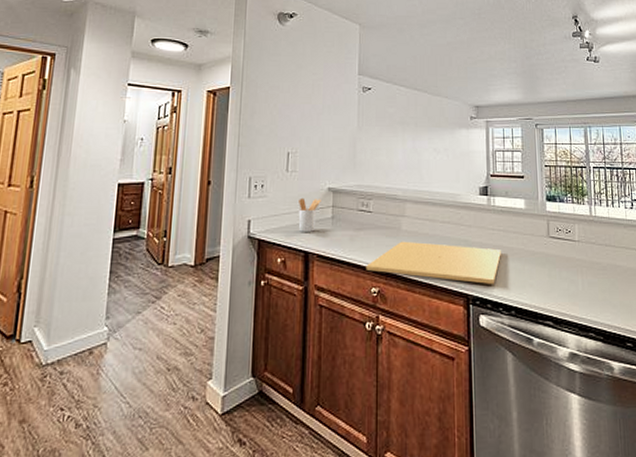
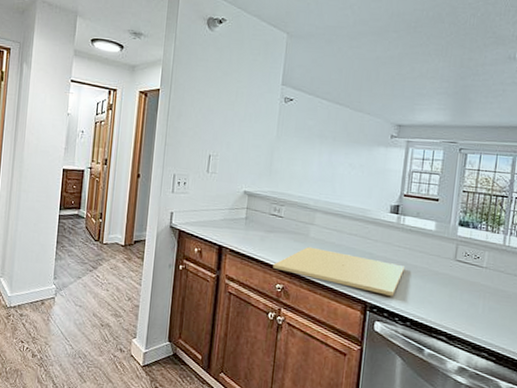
utensil holder: present [298,197,321,232] -> none [215,197,237,229]

